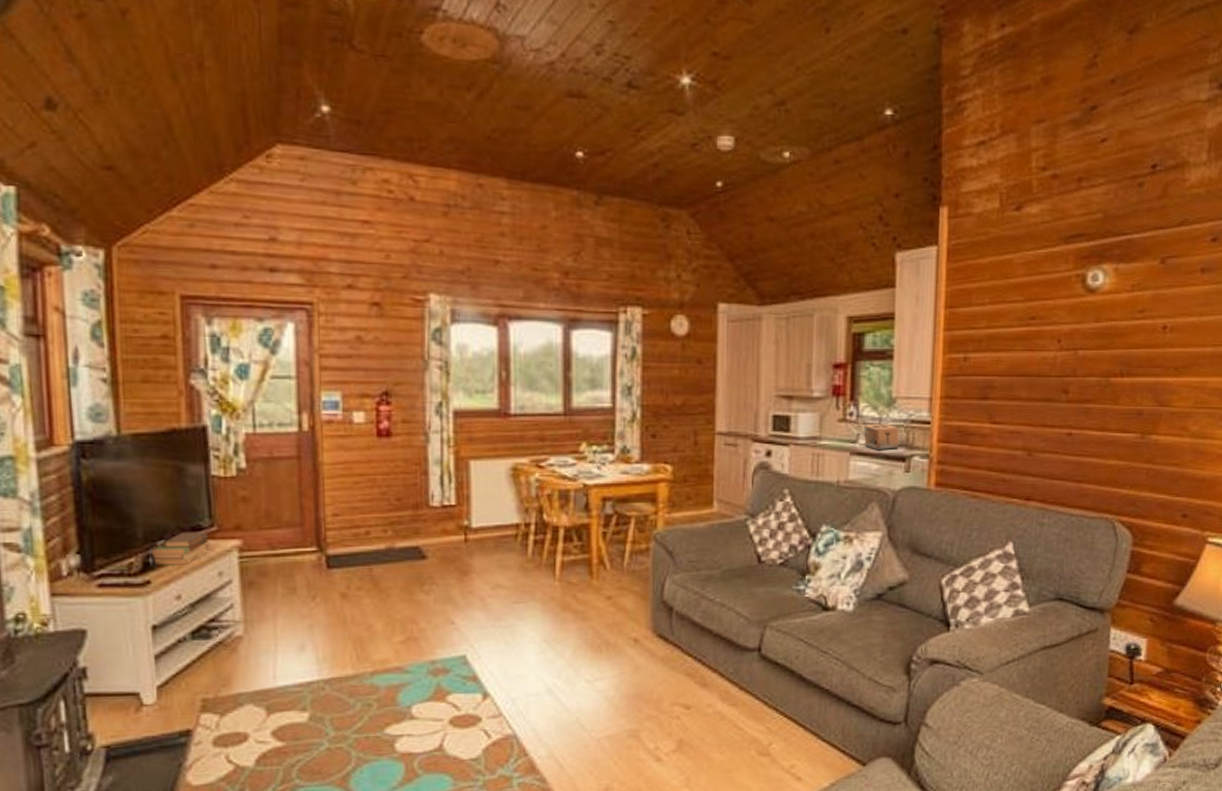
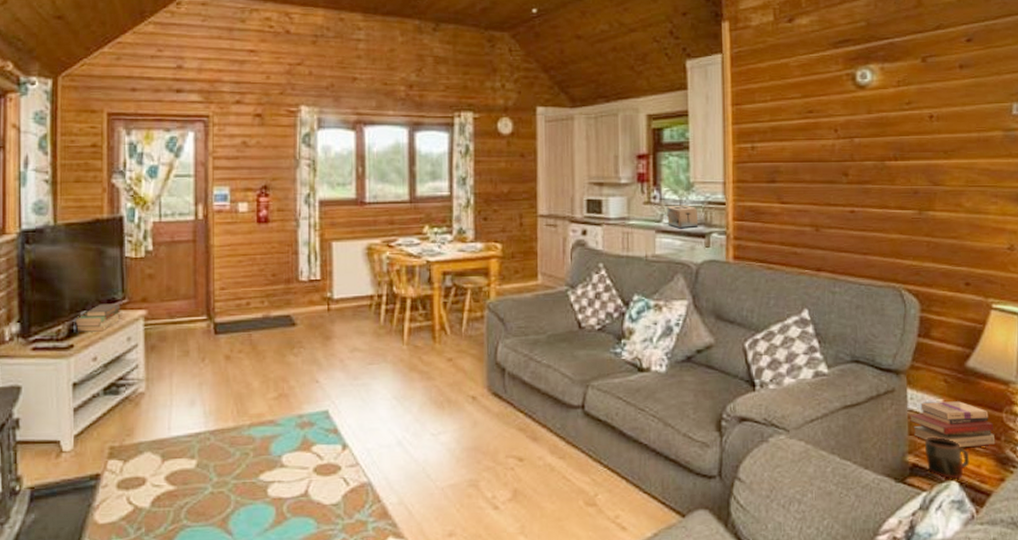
books: none [1110,641,1197,690] -> present [909,401,996,448]
mug: none [1122,679,1168,721] -> present [924,437,970,478]

